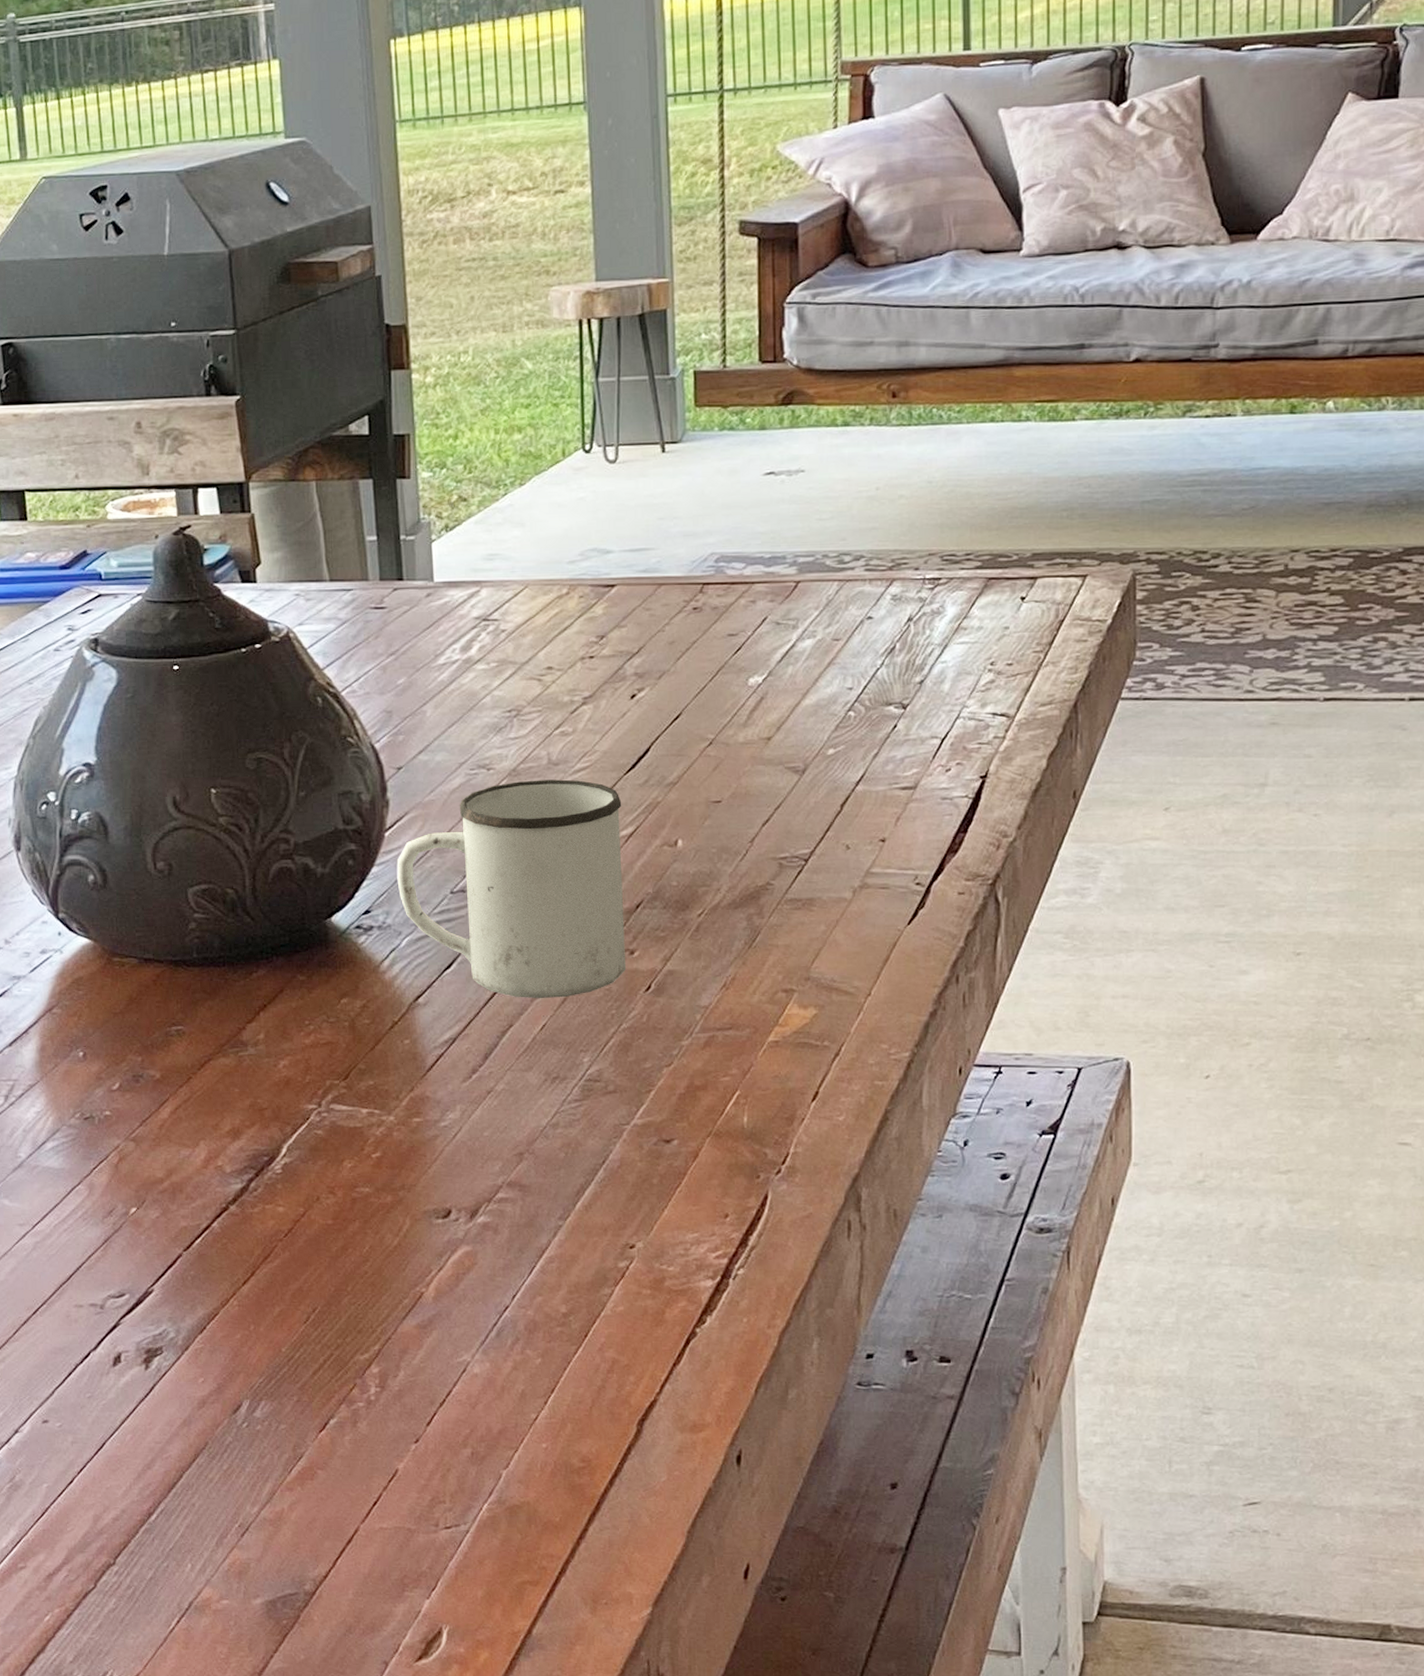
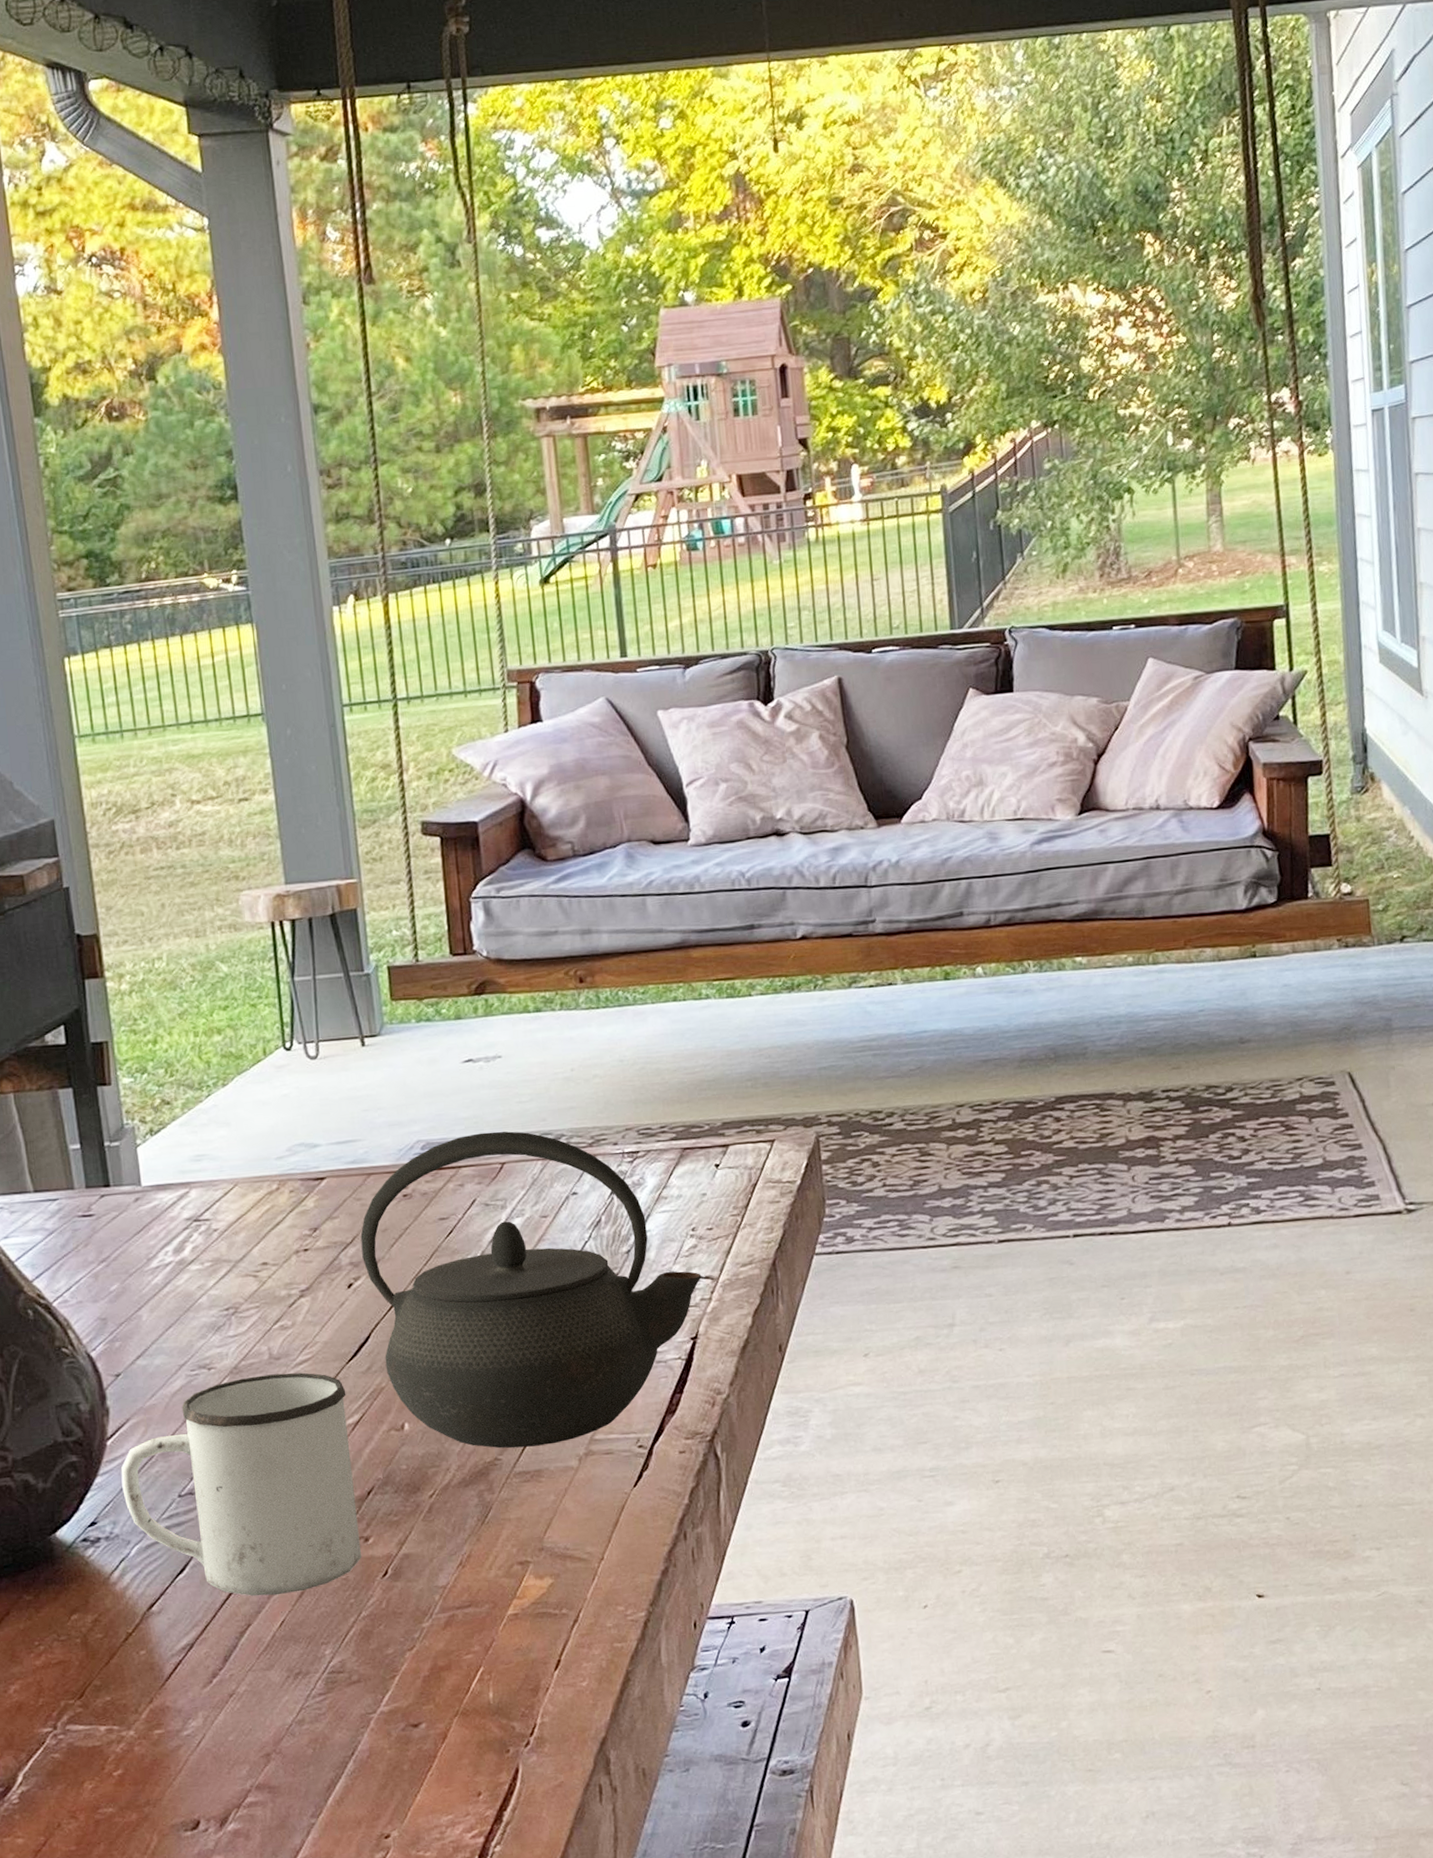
kettle: none [647,548,997,874] -> present [360,1131,702,1449]

